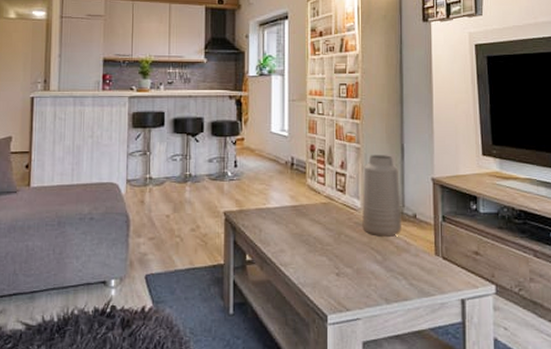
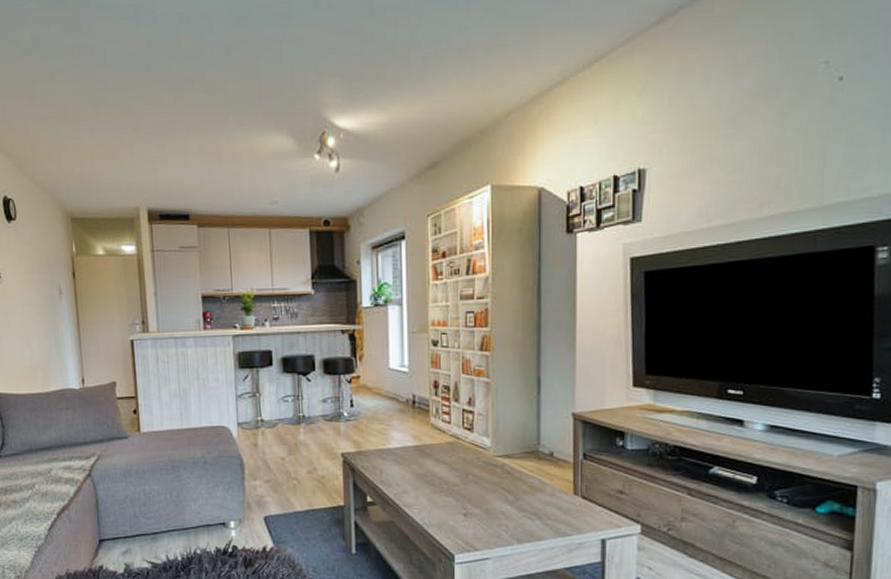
vase: present [362,155,401,237] -> none [492,389,536,476]

